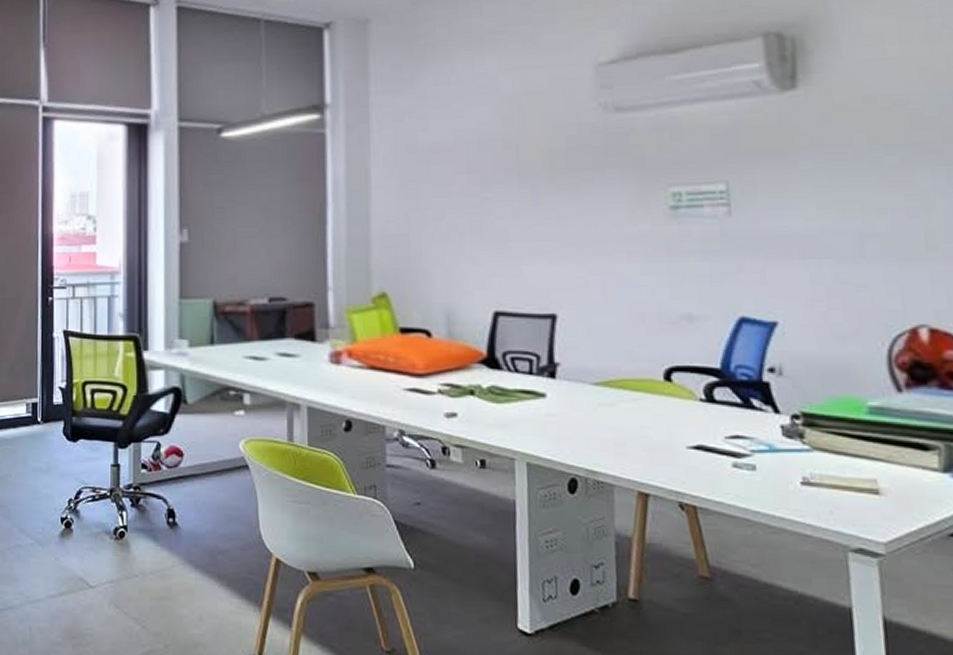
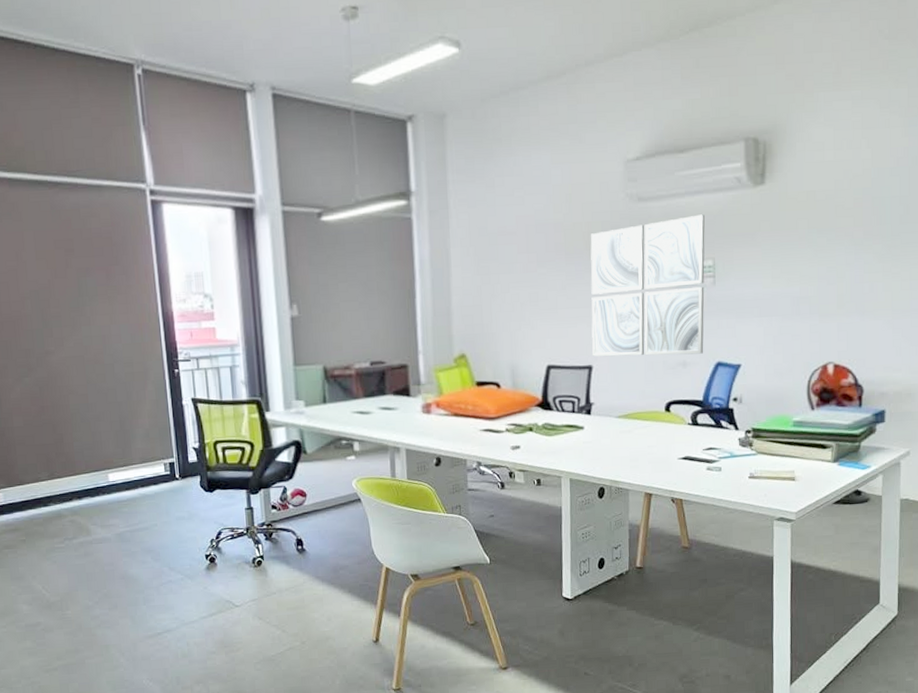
wall art: none [551,126,719,306] -> present [590,214,705,357]

